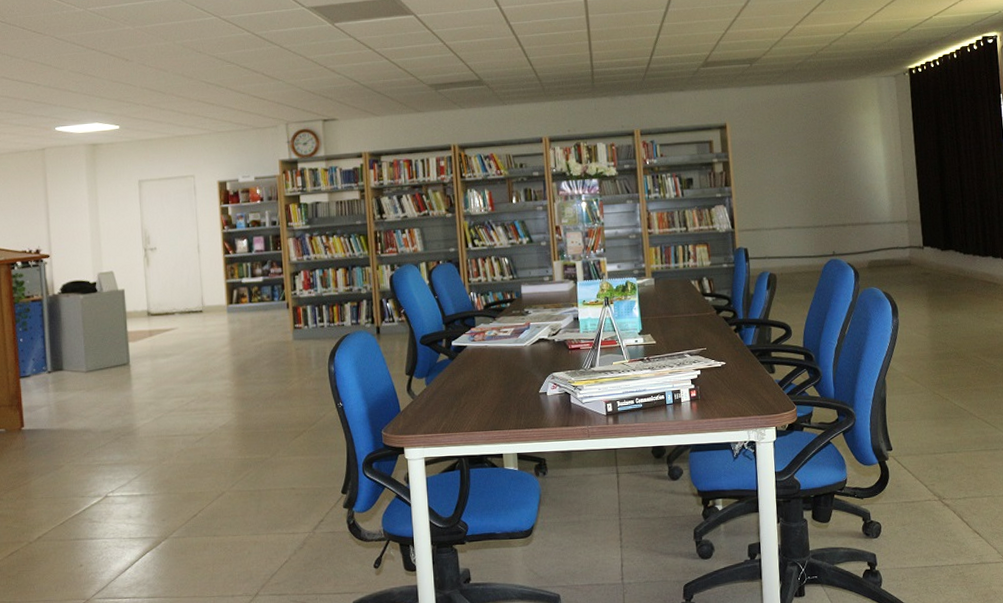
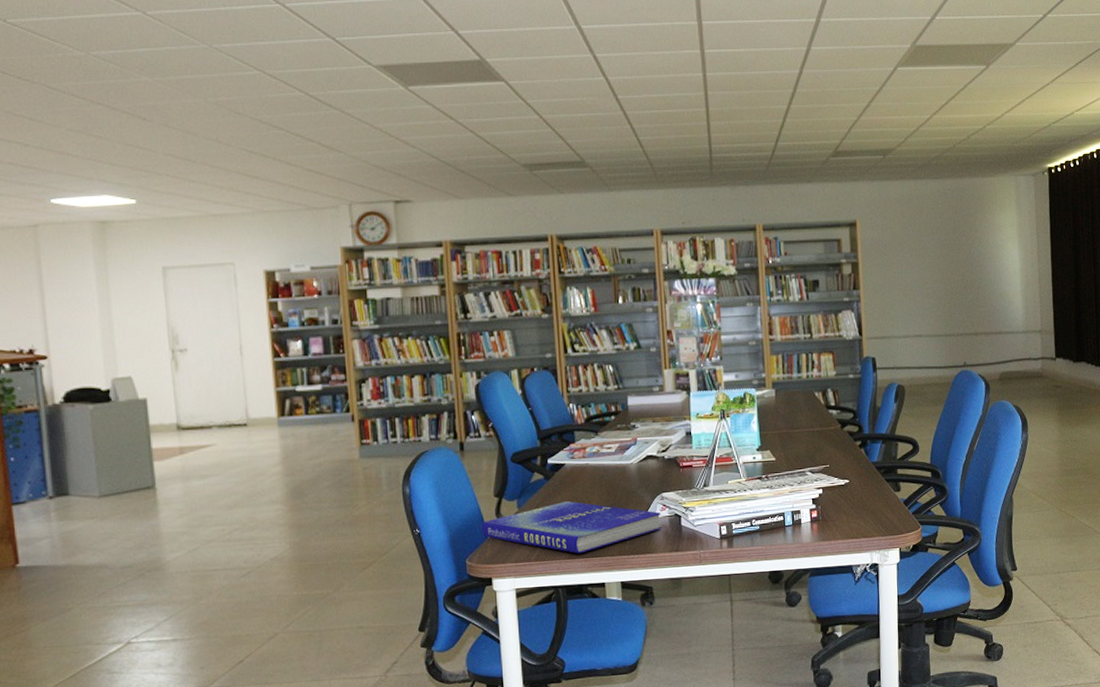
book: none [395,379,554,427] -> present [481,501,663,554]

